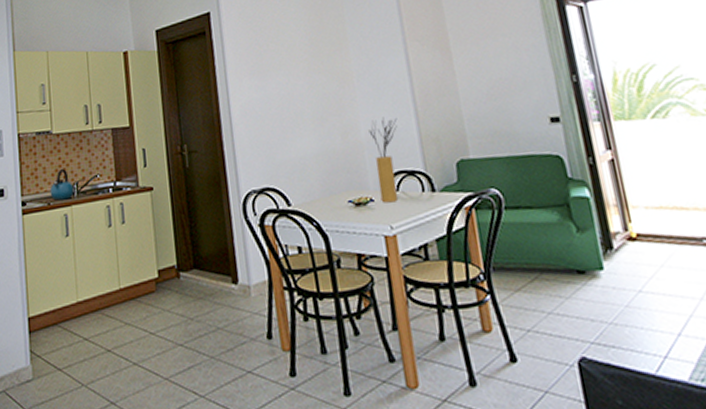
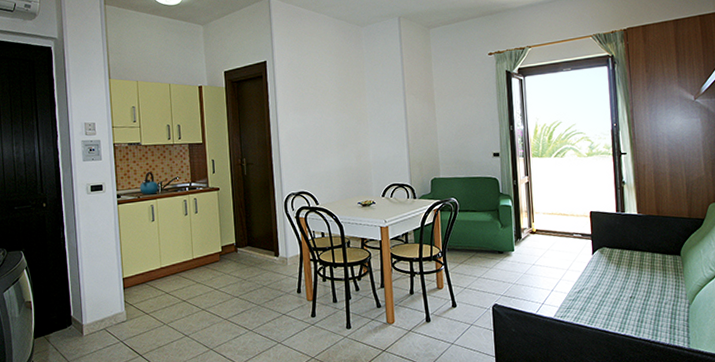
vase: present [368,117,398,203] -> none [375,146,395,205]

